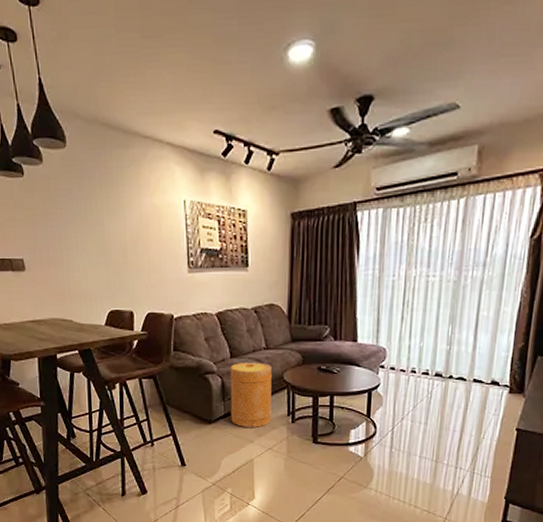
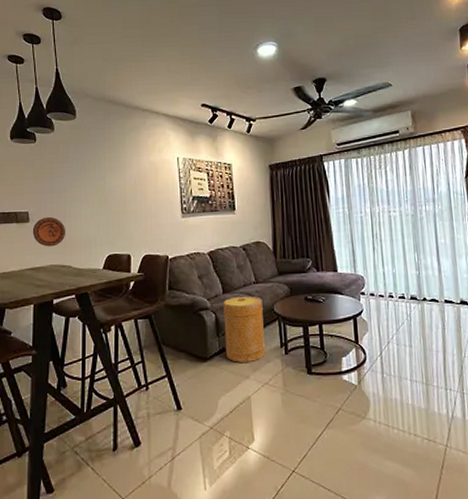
decorative plate: none [29,265,65,299] -> present [32,216,66,247]

